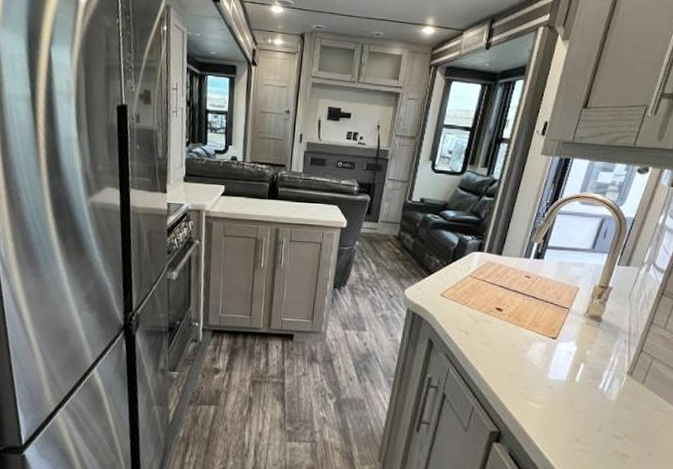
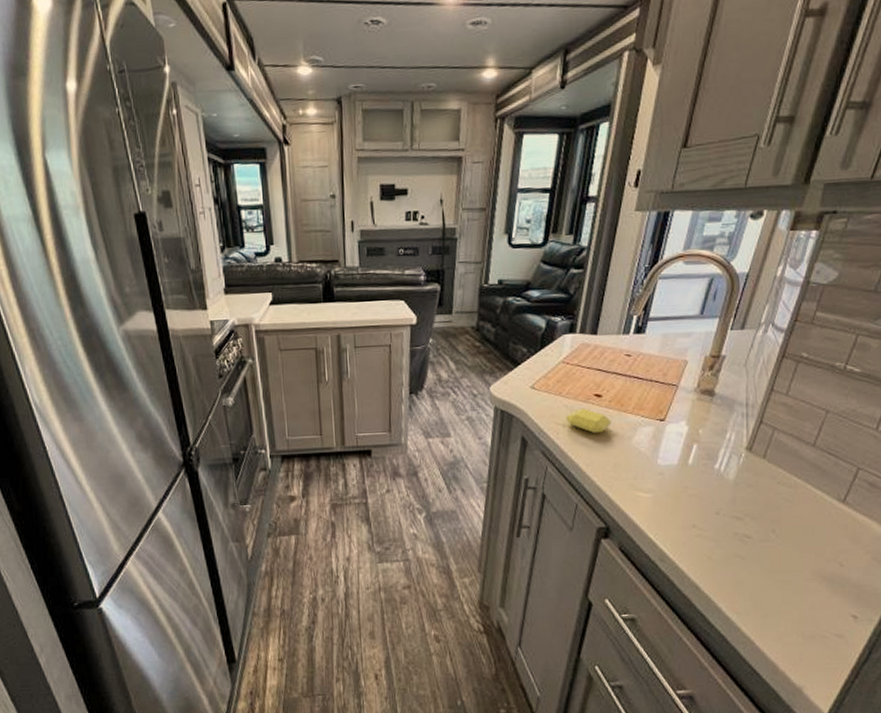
soap bar: none [469,319,509,343] -> present [566,408,611,433]

